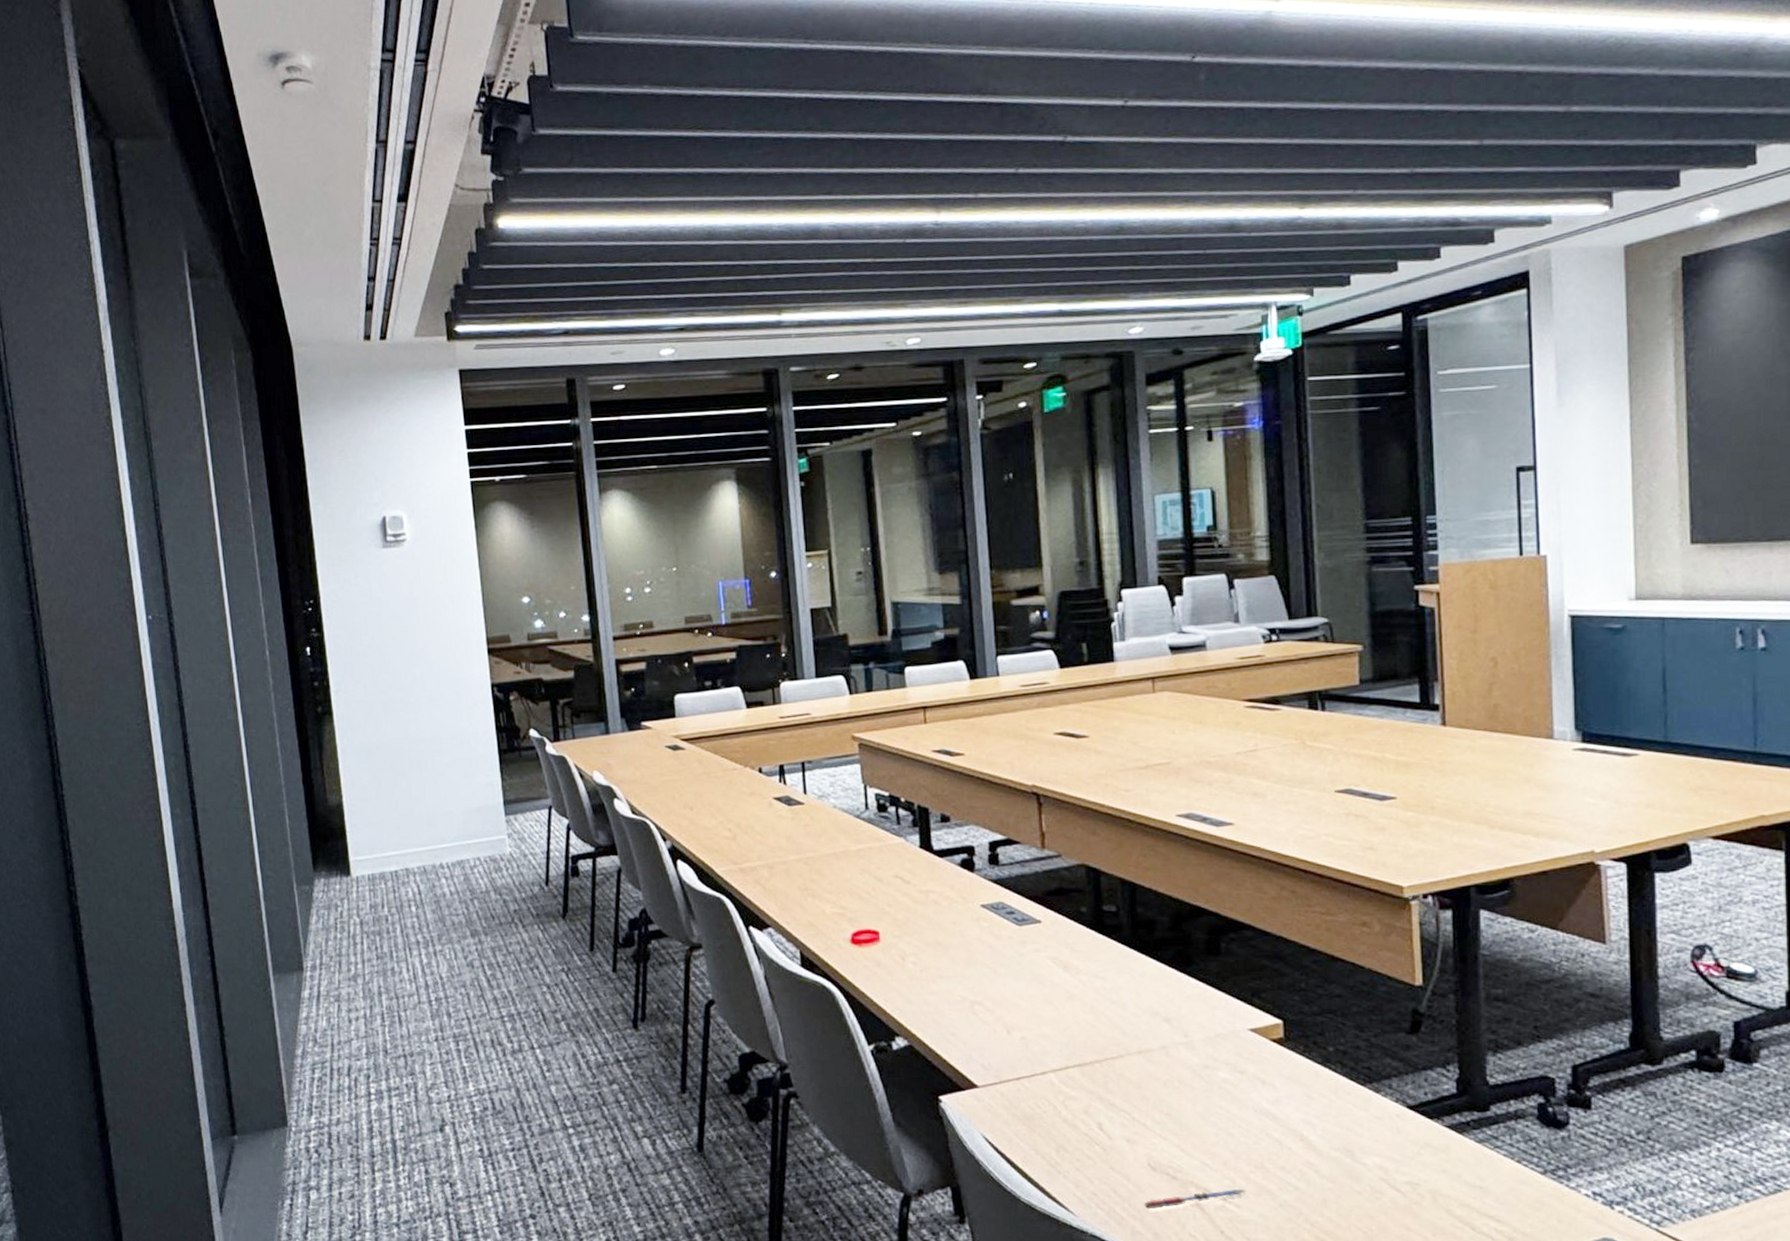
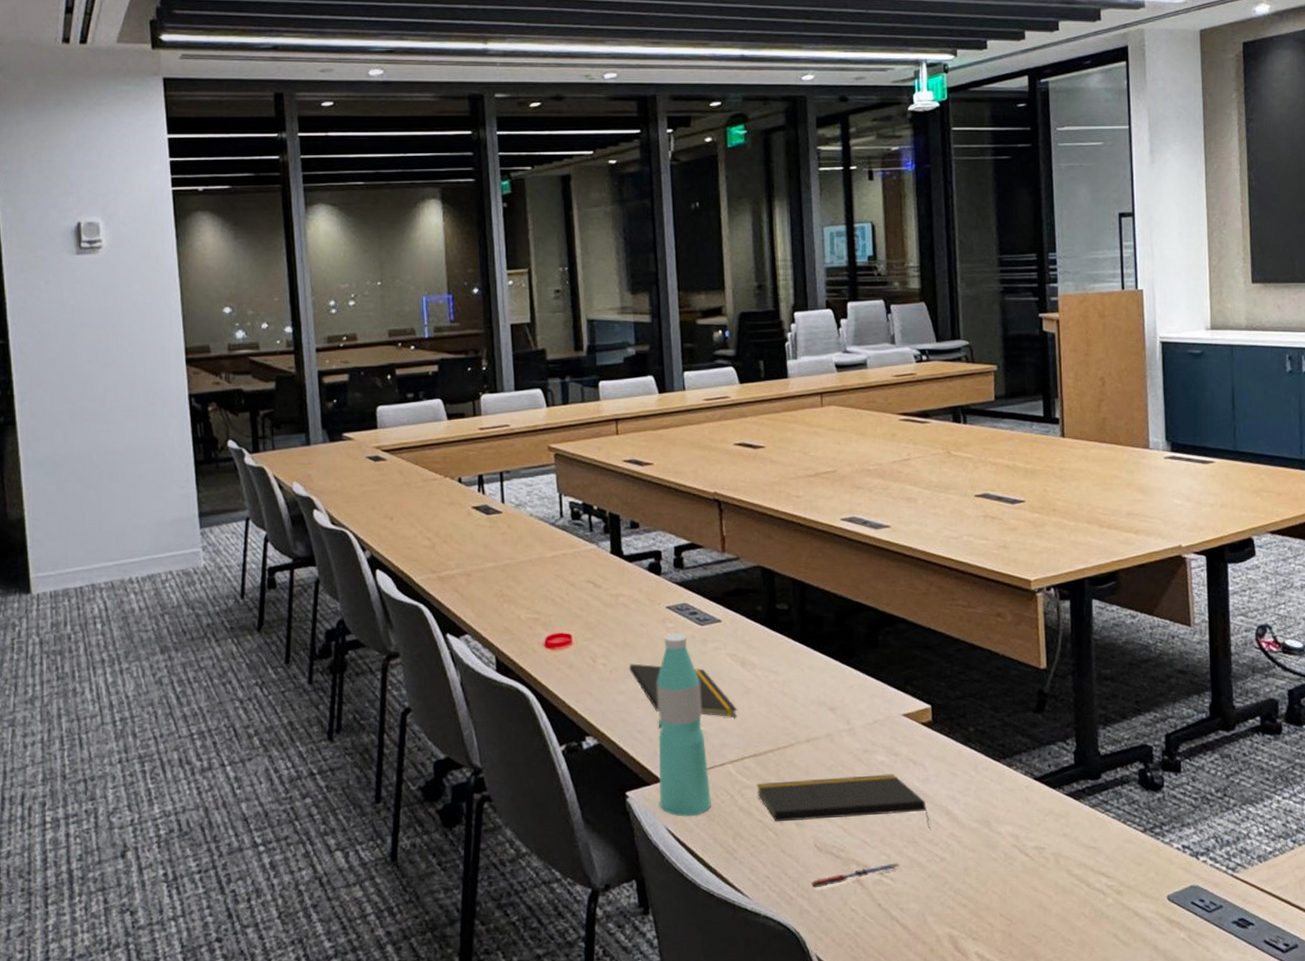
notepad: none [940,963,1061,1033] -> present [629,663,738,729]
water bottle: none [970,932,1032,1126] -> present [656,632,711,817]
notepad: none [1082,1092,1283,1157] -> present [757,774,931,831]

